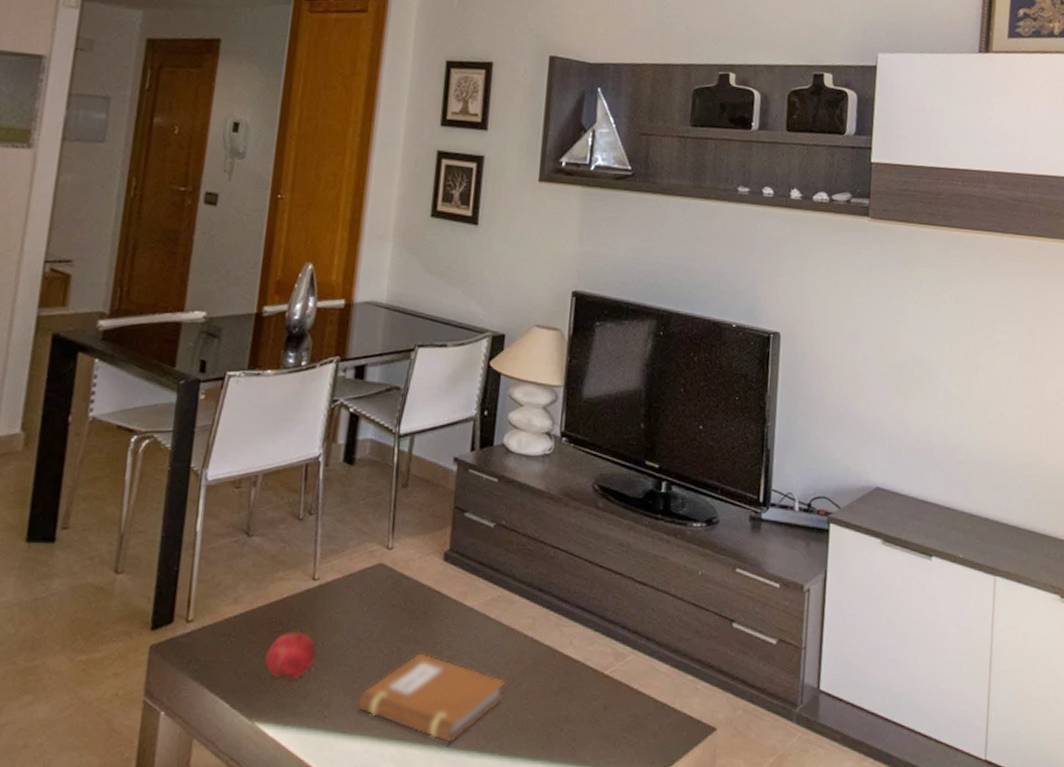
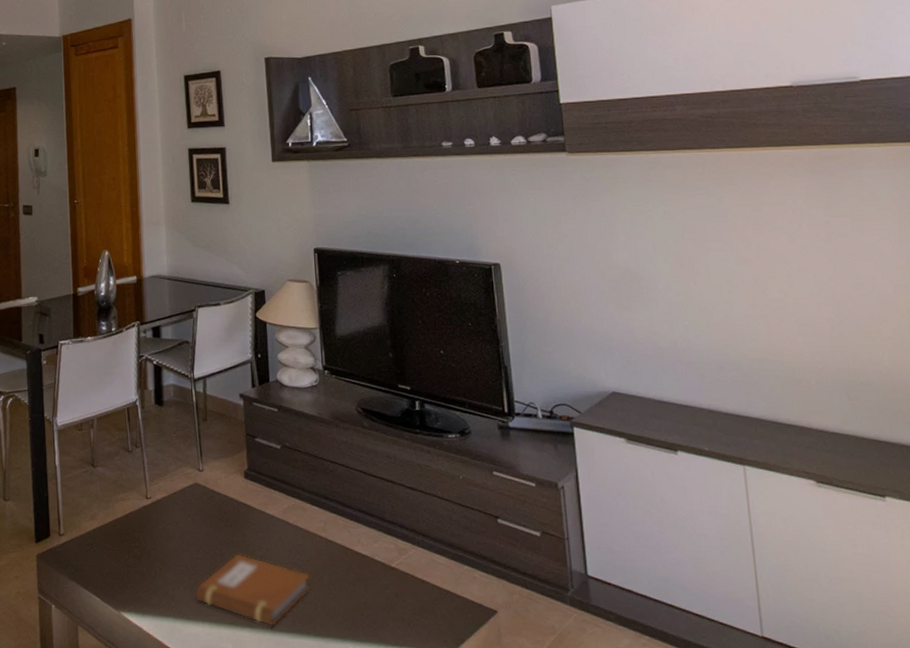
fruit: present [264,629,316,681] -> none [120,538,158,579]

